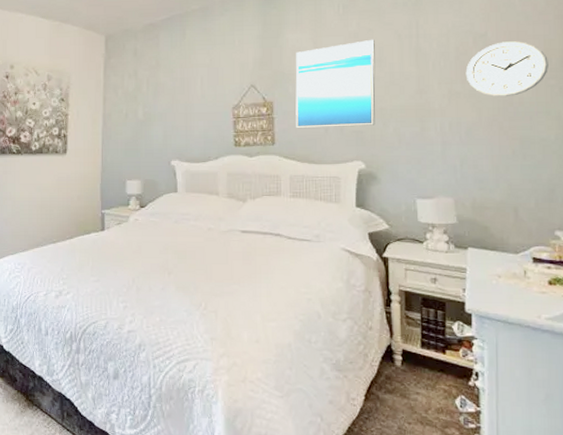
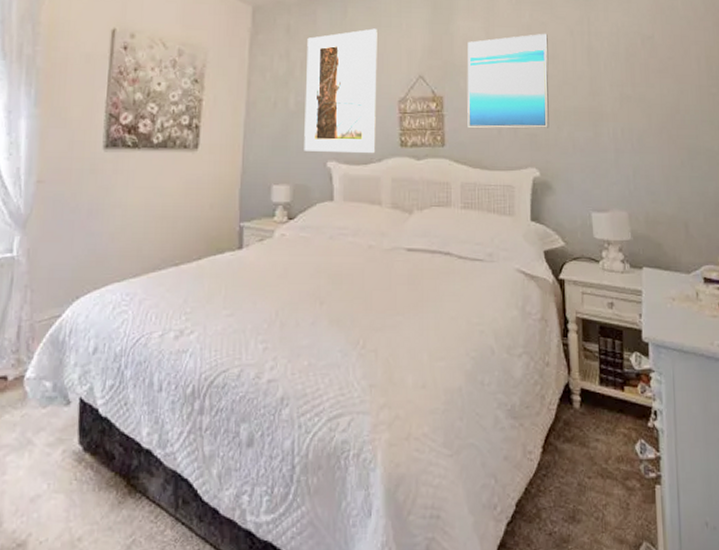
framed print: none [151,46,213,153] -> present [304,28,377,154]
wall clock: present [465,41,548,97] -> none [635,45,710,104]

